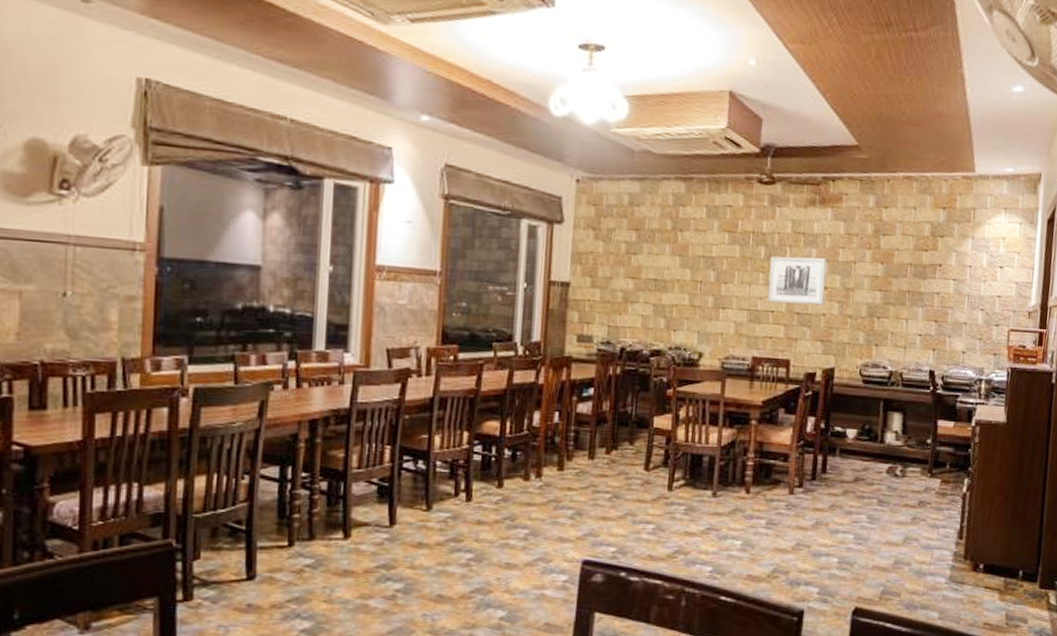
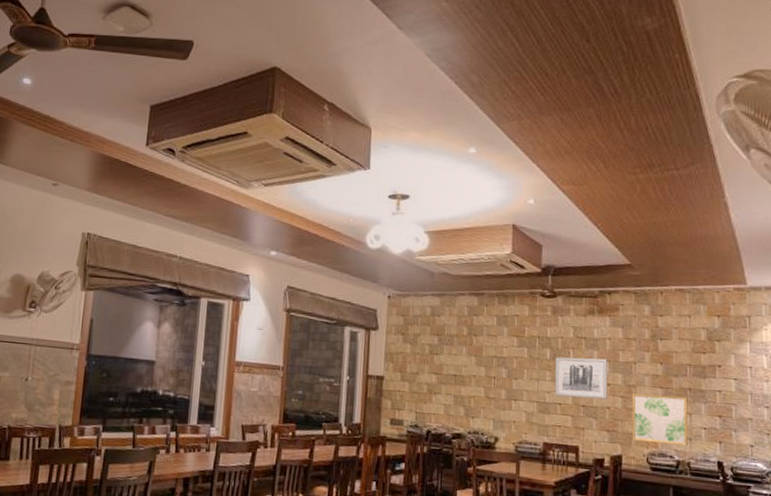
wall art: none [846,298,906,355] -> present [632,394,689,446]

